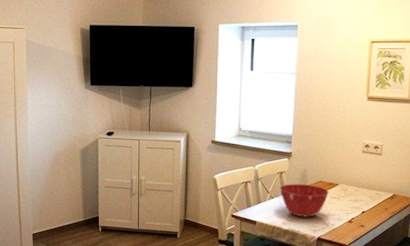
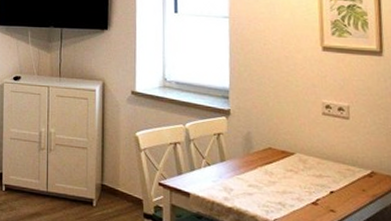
mixing bowl: present [279,184,329,218] -> none [217,148,282,194]

